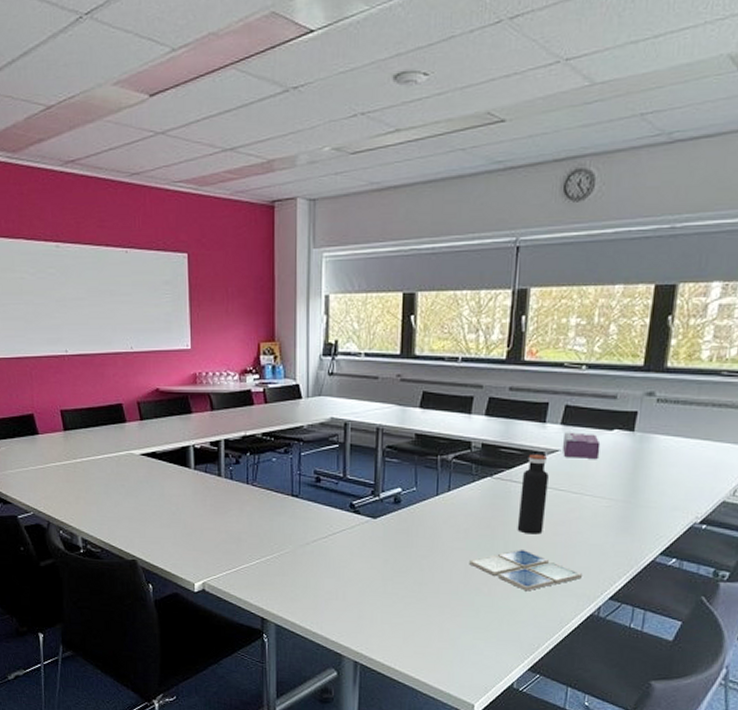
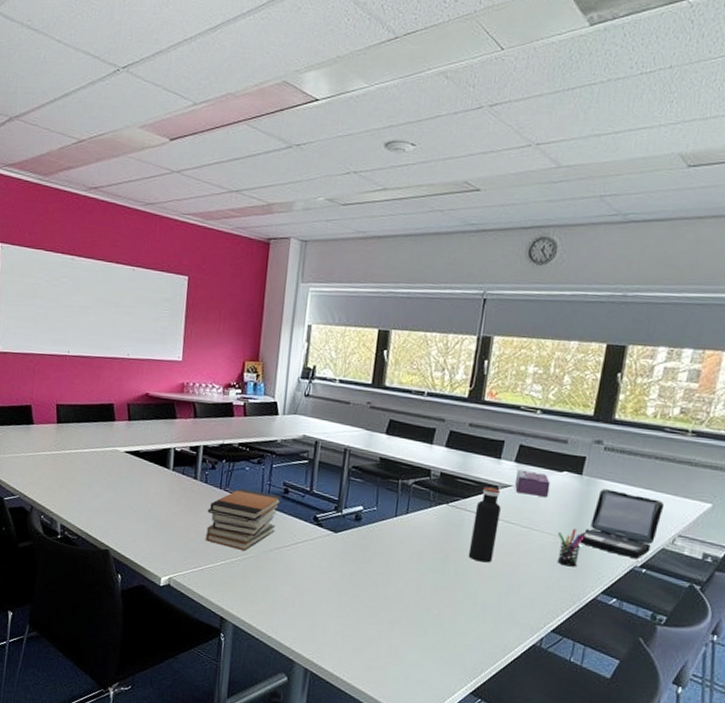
book stack: none [236,481,315,547] -> present [206,488,283,551]
drink coaster: present [469,550,582,591] -> none [421,575,527,617]
pen holder: none [611,490,640,530] -> present [557,529,585,567]
laptop: none [634,444,724,516] -> present [579,489,665,559]

